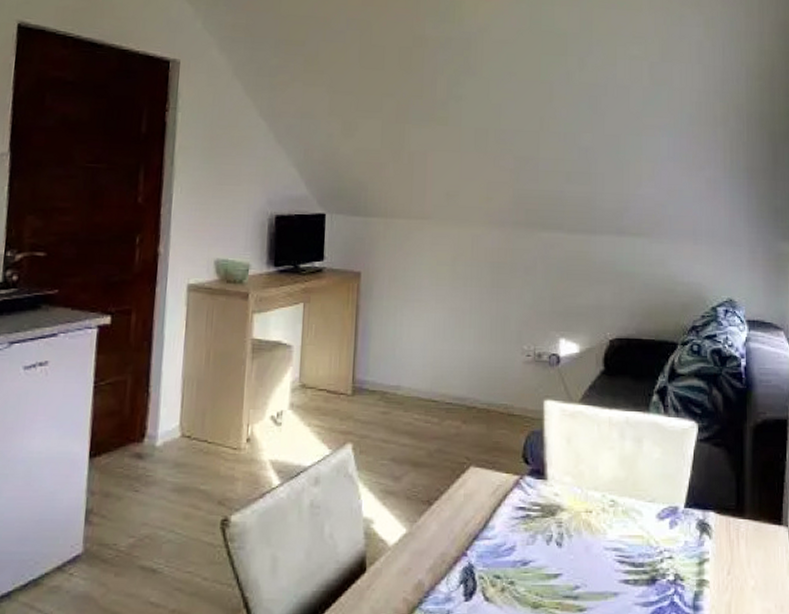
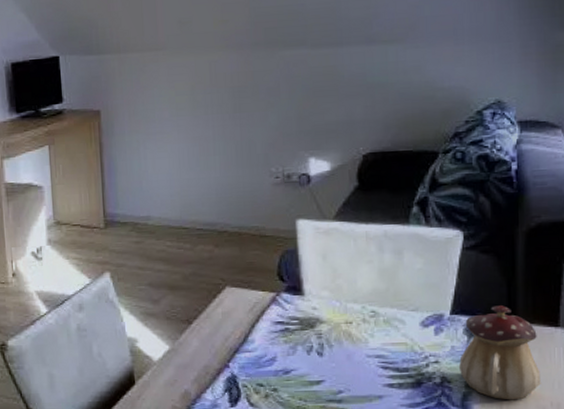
teapot: none [692,500,766,601] -> present [459,305,541,400]

